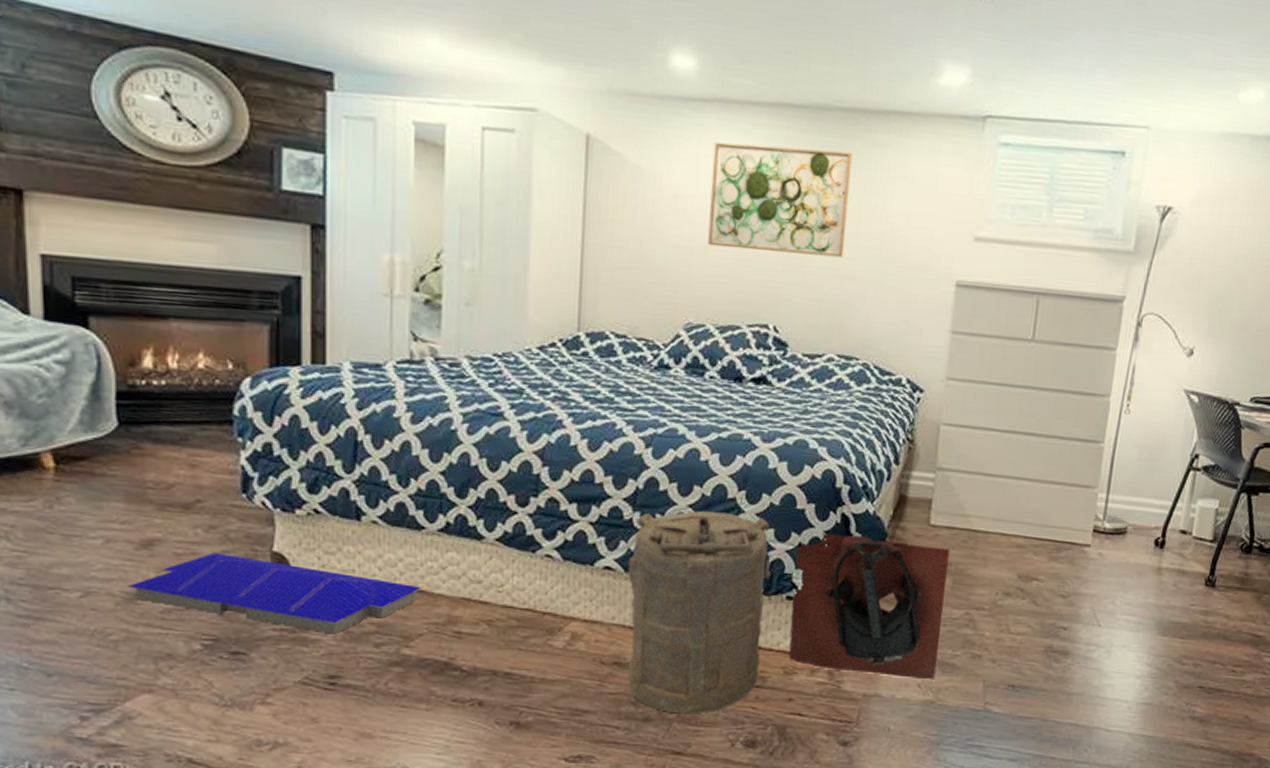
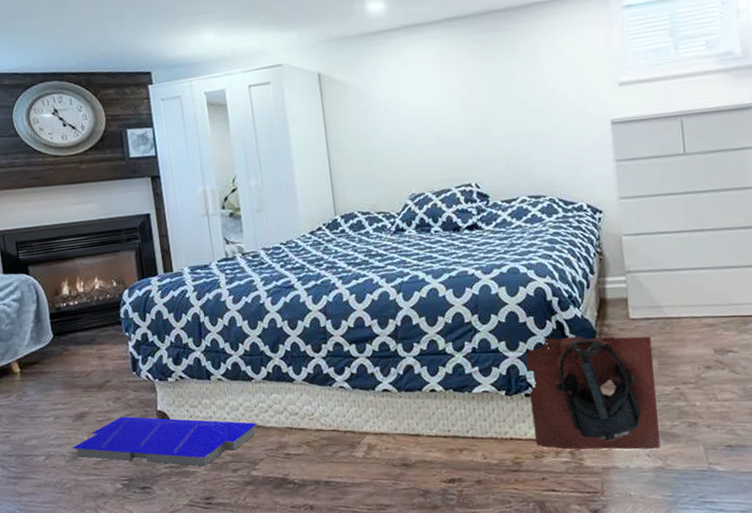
laundry hamper: present [628,511,773,714] -> none [400,334,515,500]
wall art: present [707,142,853,258] -> none [407,41,518,134]

